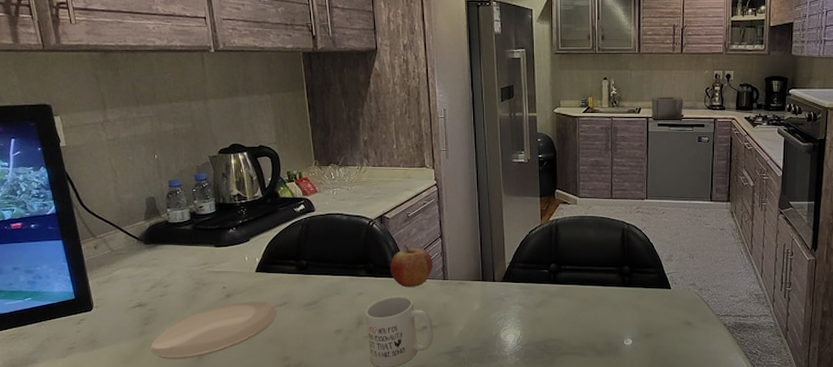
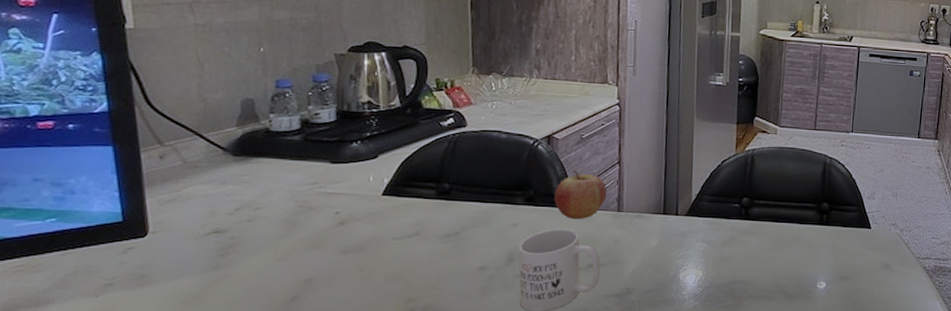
plate: present [150,302,278,360] -> none [225,231,406,301]
toaster: present [651,96,685,121] -> none [863,26,898,53]

